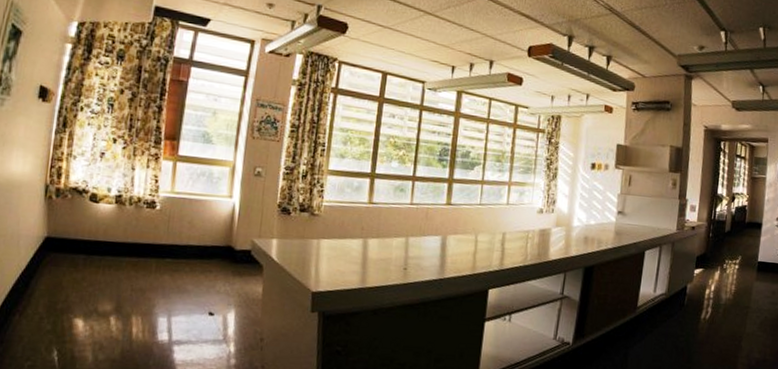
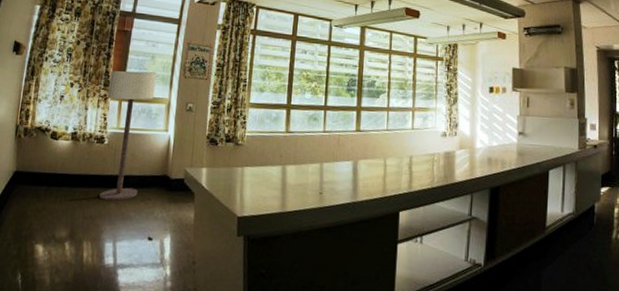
floor lamp: none [150,126,219,273] -> present [99,71,157,201]

